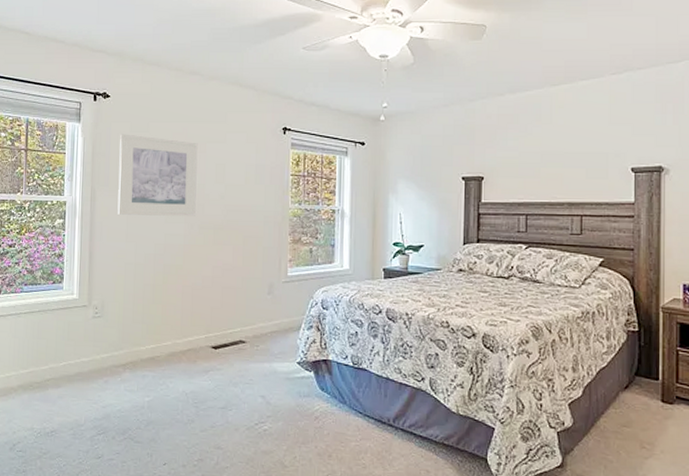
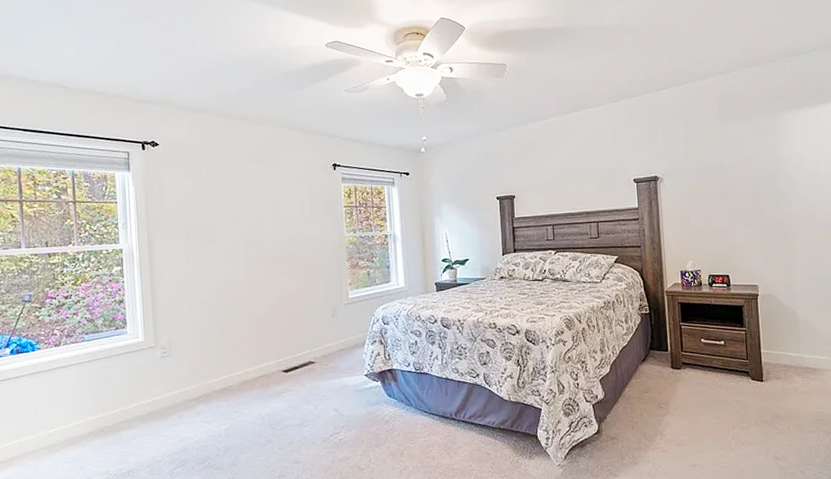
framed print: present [117,134,198,216] -> none [173,179,257,257]

